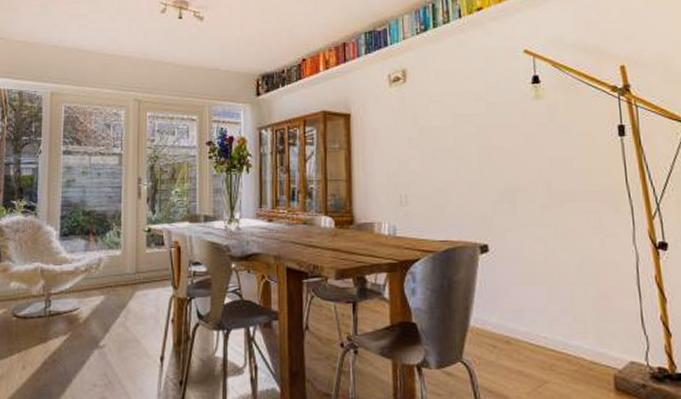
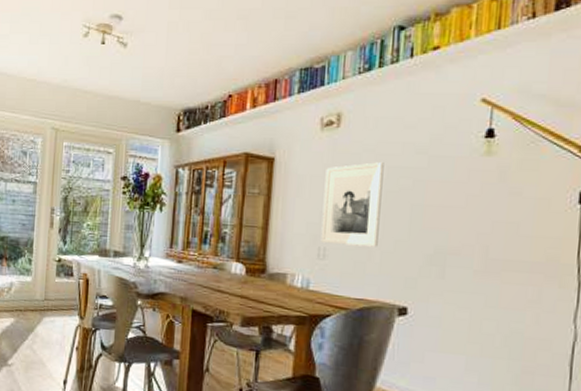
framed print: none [398,111,453,191] -> present [320,162,384,247]

